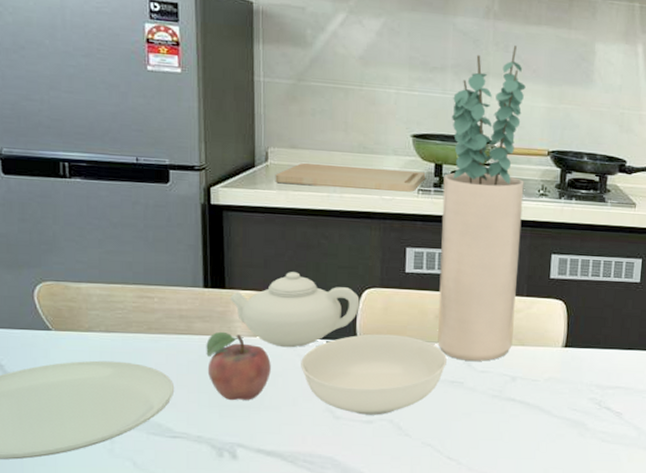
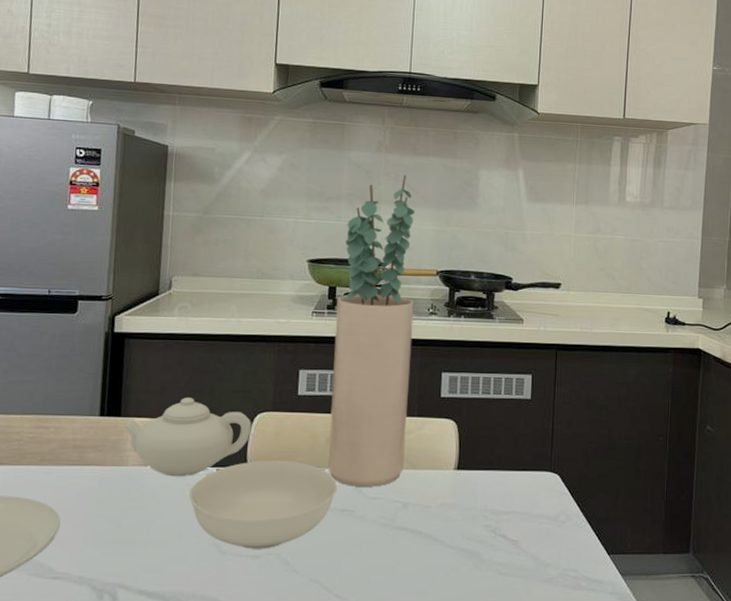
fruit: present [206,331,271,401] -> none [95,461,160,536]
cutting board: present [275,162,426,192] -> none [176,289,320,315]

